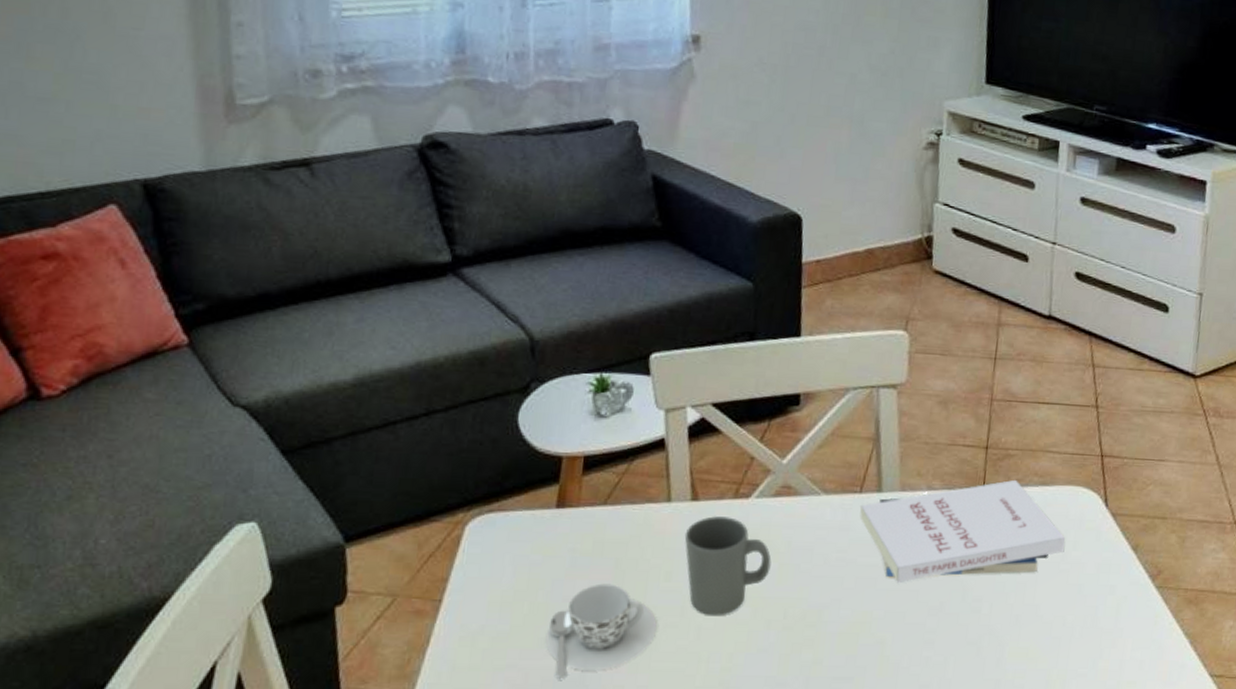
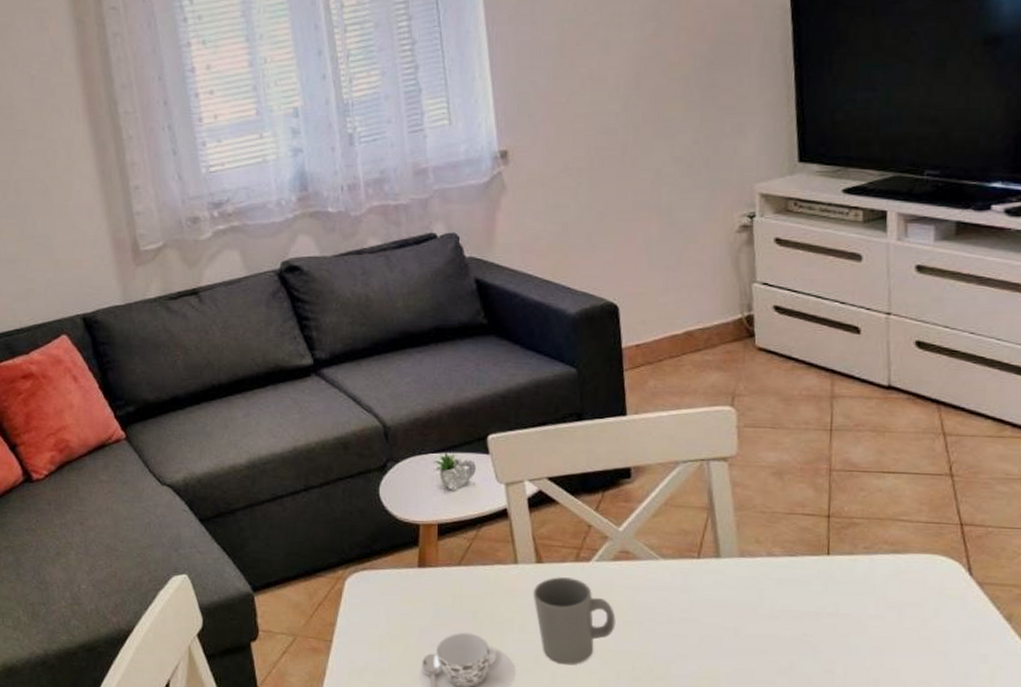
books: present [859,479,1066,582] -> none [698,547,925,642]

